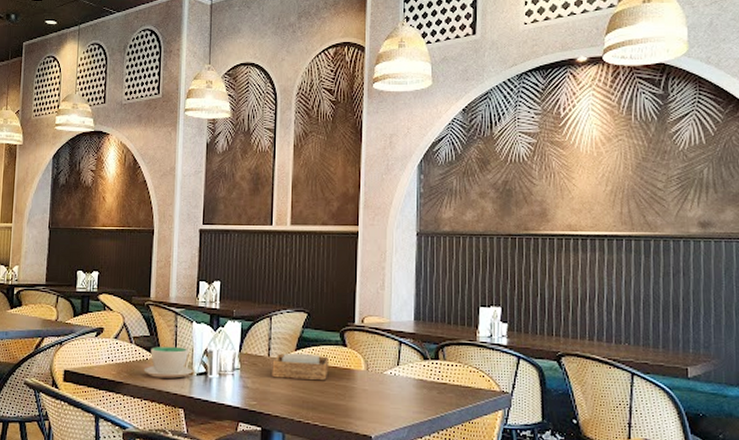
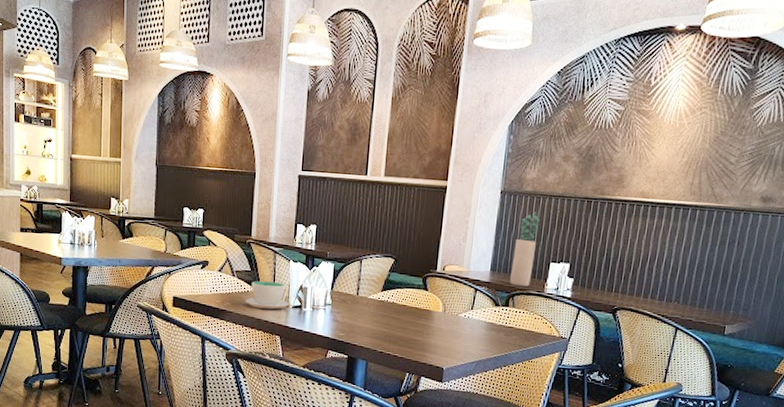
napkin holder: present [272,353,329,381] -> none [359,293,411,319]
vase: none [436,249,462,337] -> present [509,208,540,288]

